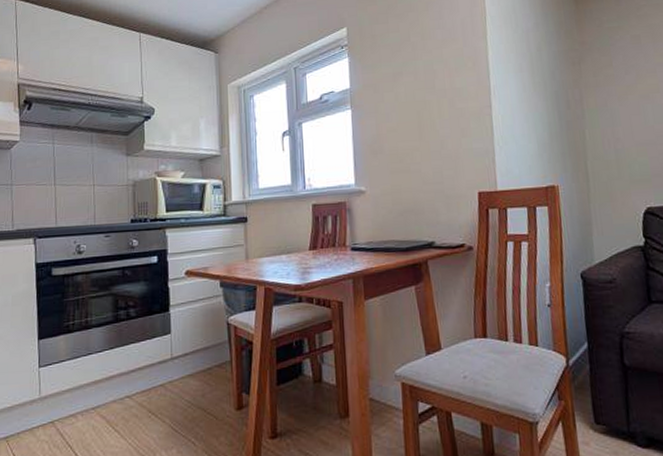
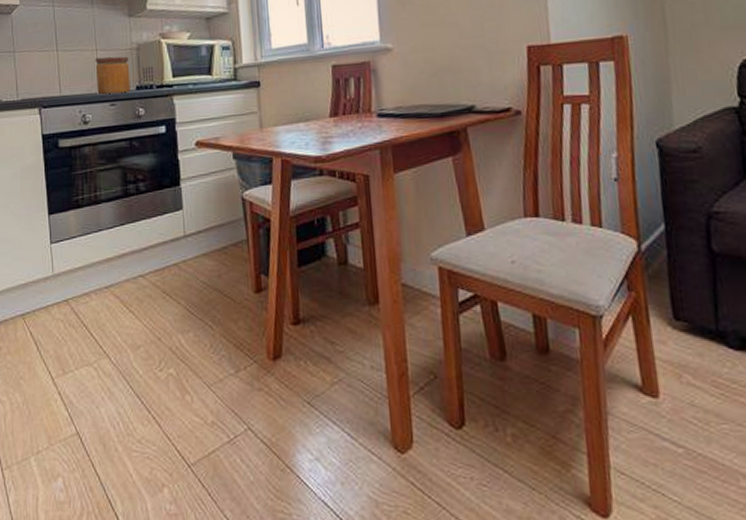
jar: none [92,191,125,227] -> present [95,56,131,95]

